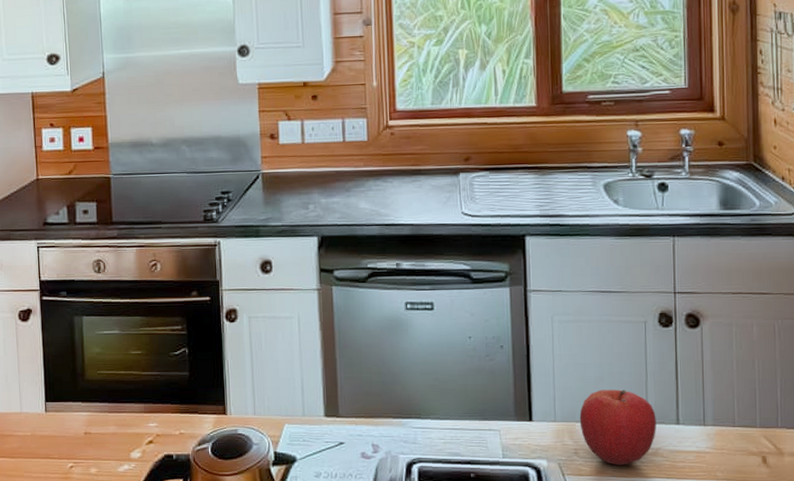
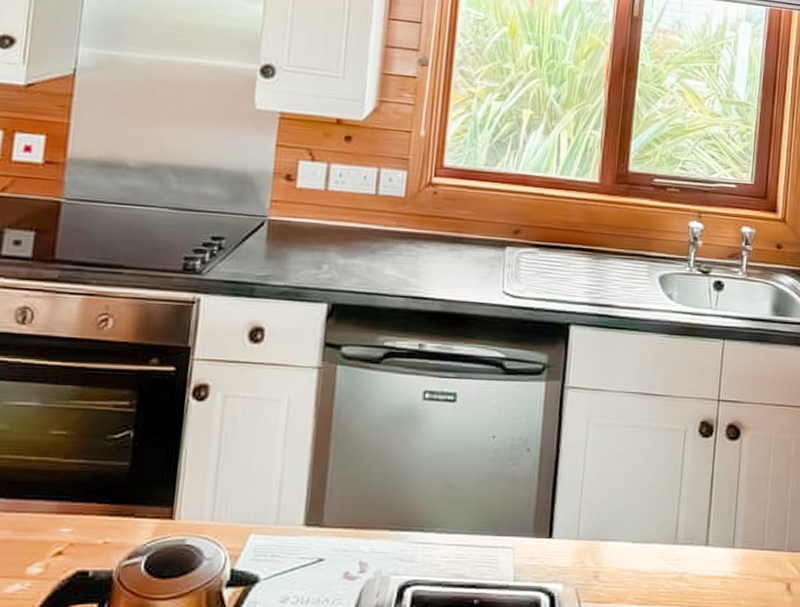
fruit: present [579,389,656,465] -> none [604,504,686,592]

